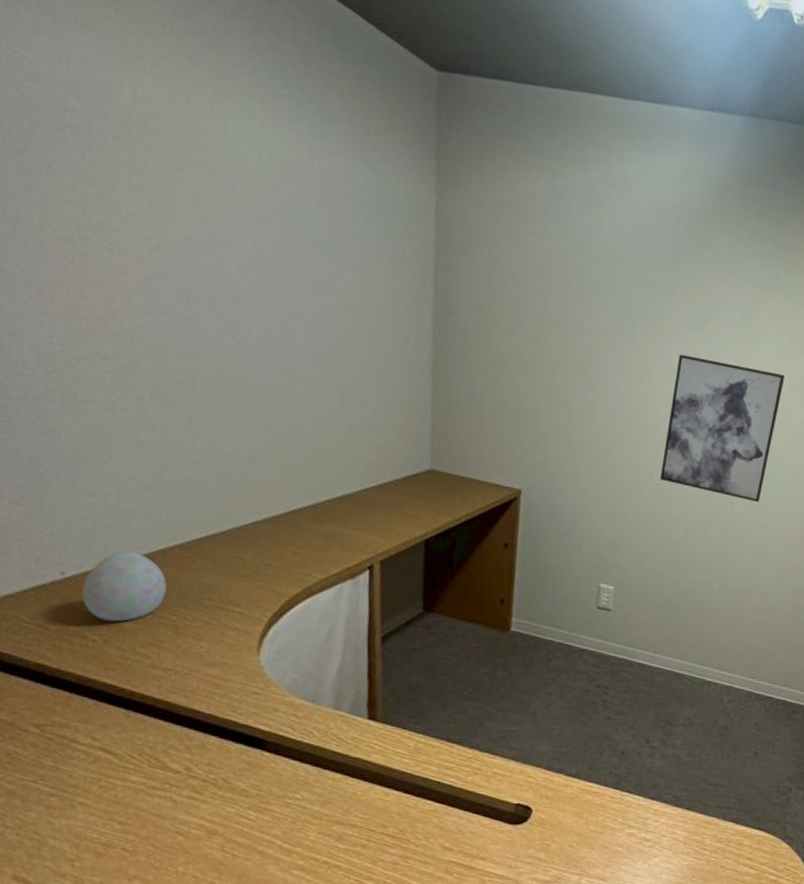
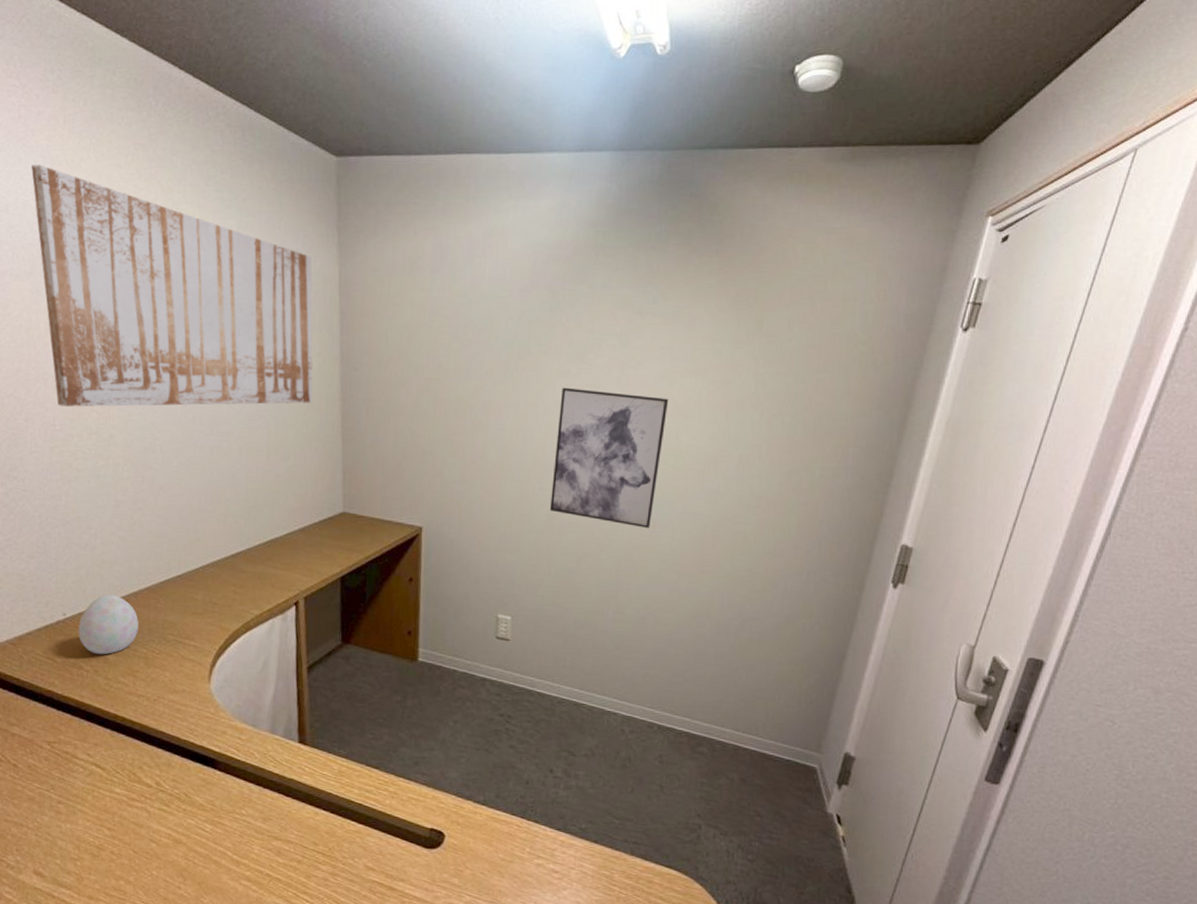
wall art: none [23,12,404,347] -> present [31,165,313,407]

